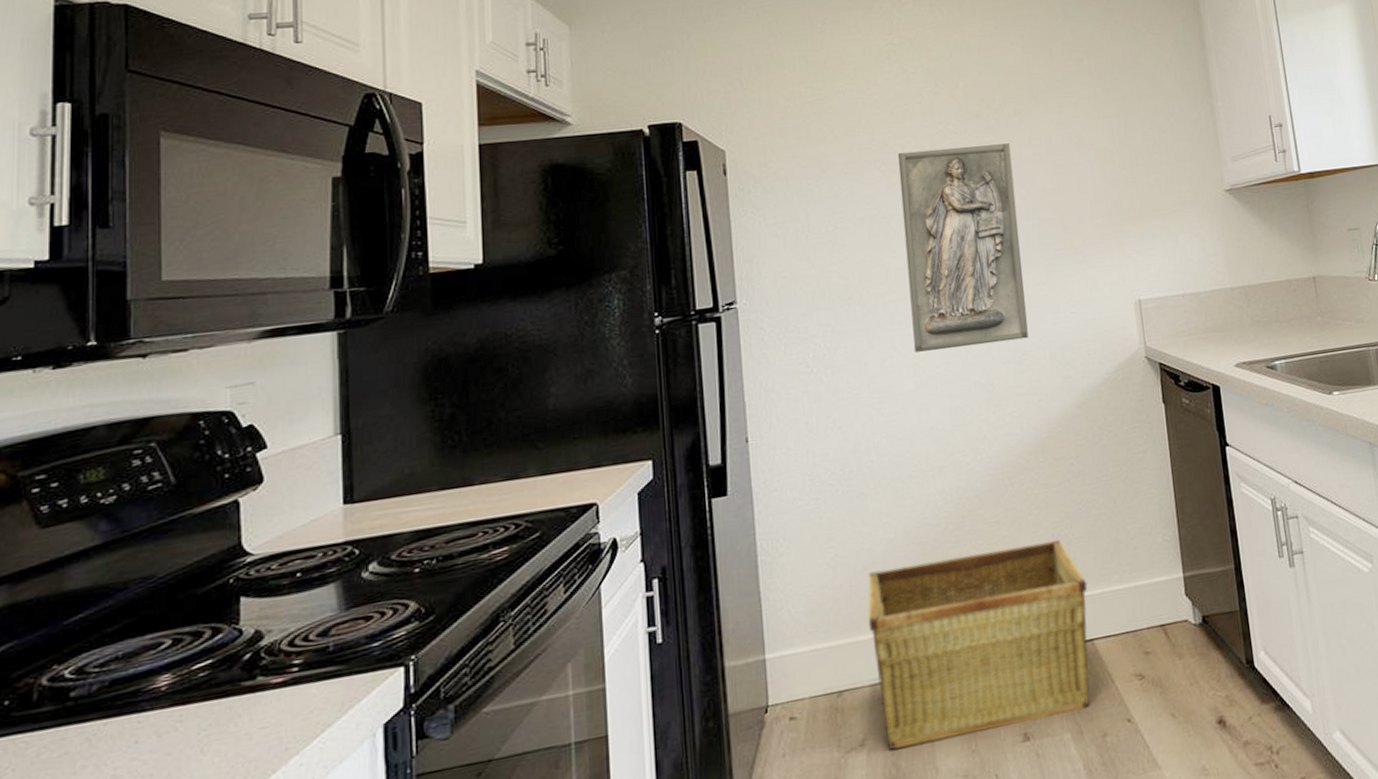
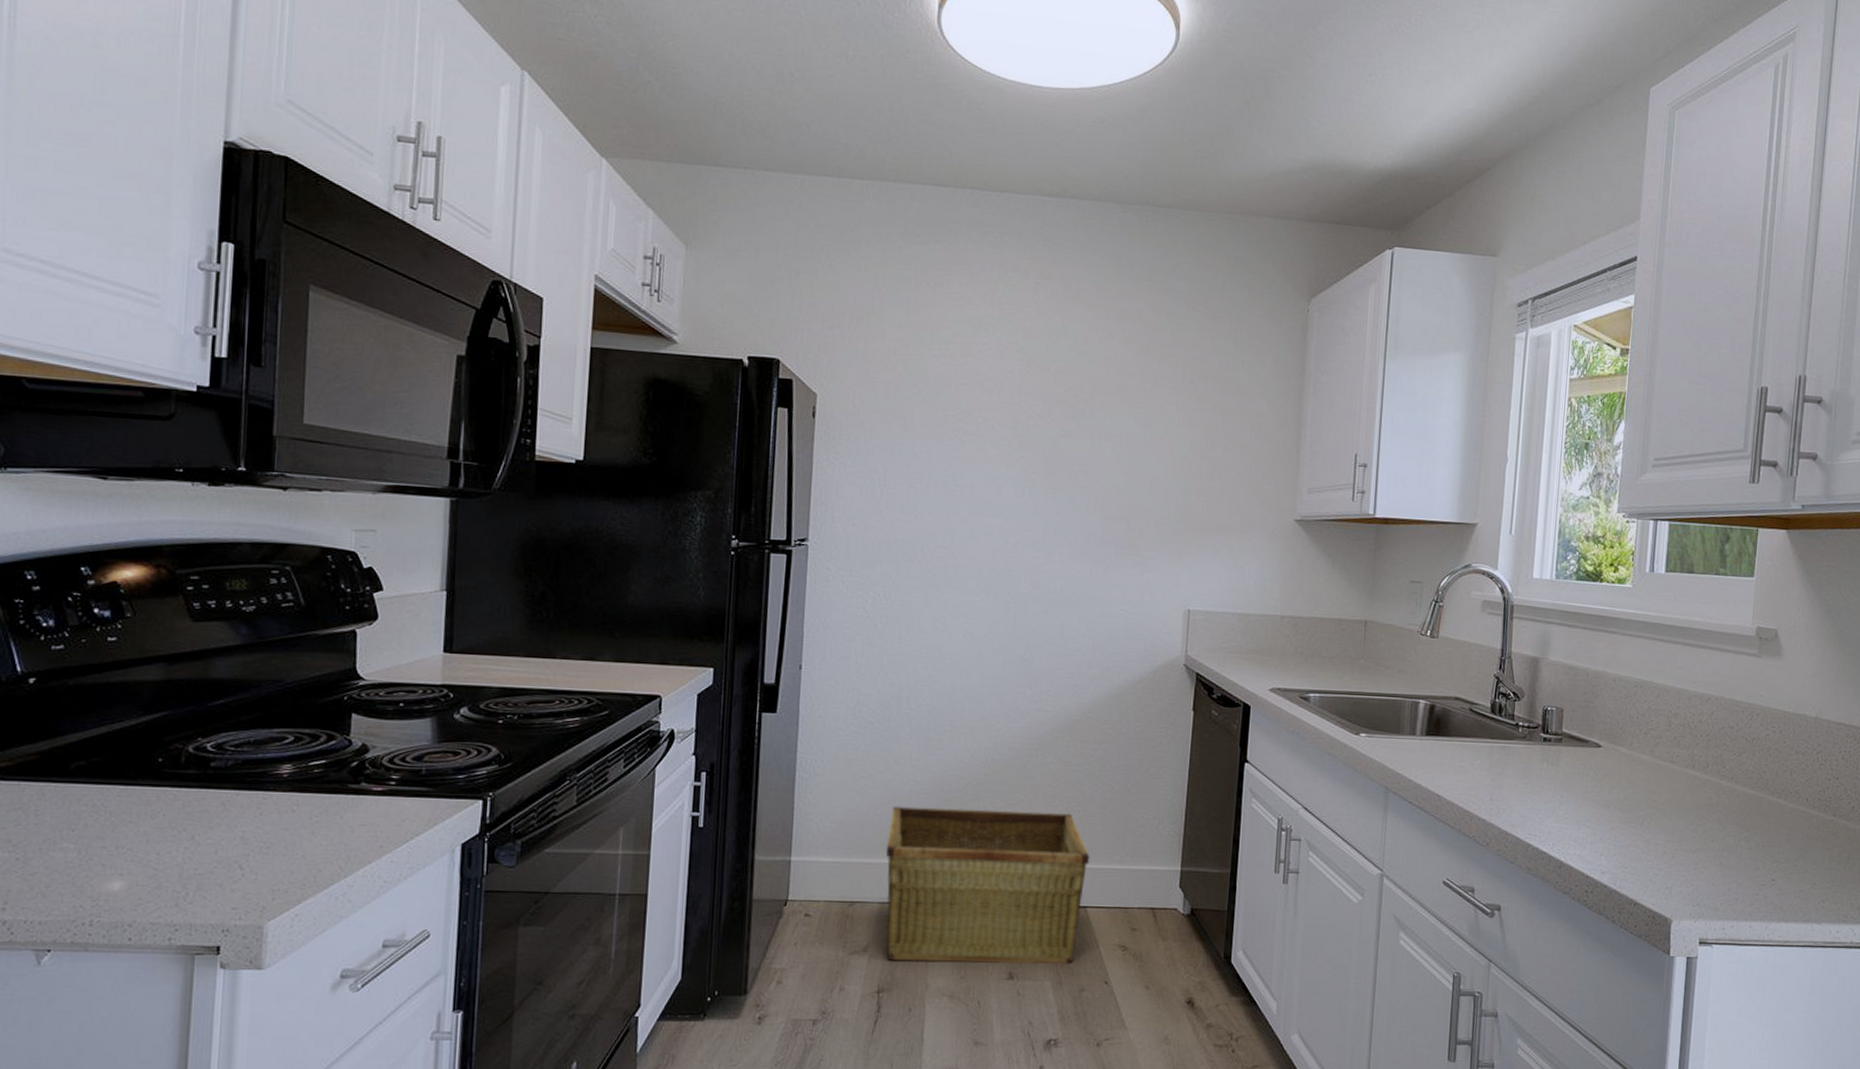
relief panel: present [897,143,1029,352] -> none [966,425,1090,626]

